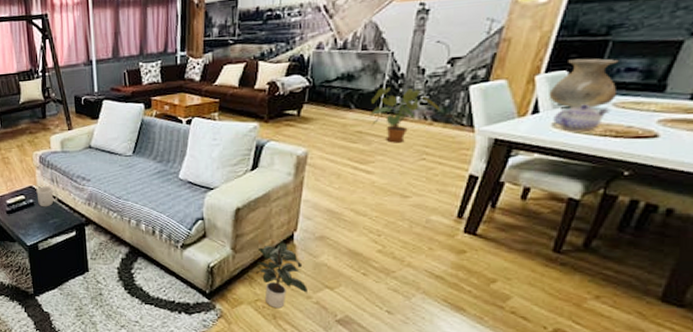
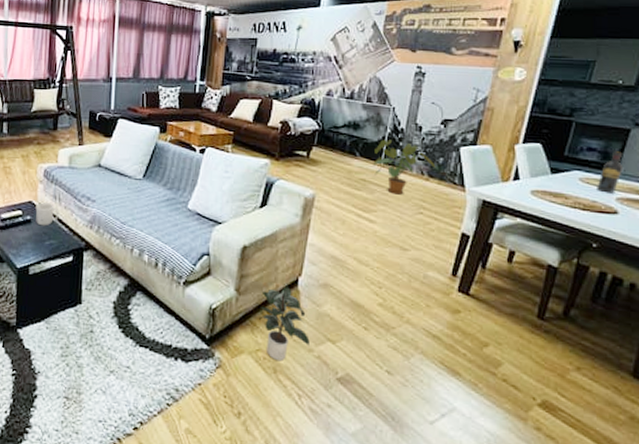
vase: present [549,58,619,109] -> none [527,134,582,181]
teapot: present [553,104,609,132] -> none [532,176,577,202]
wine bottle: none [634,68,672,116] -> present [597,151,624,194]

